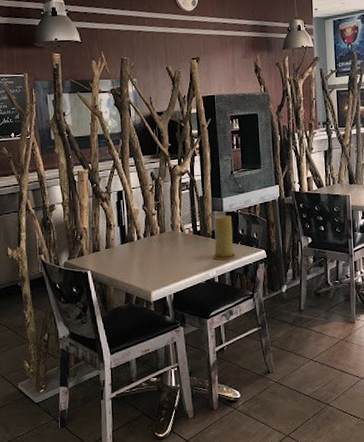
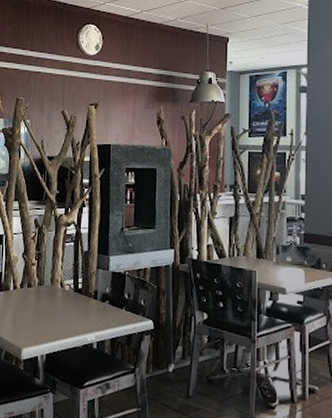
candle: present [212,214,237,260] -> none [92,274,120,326]

